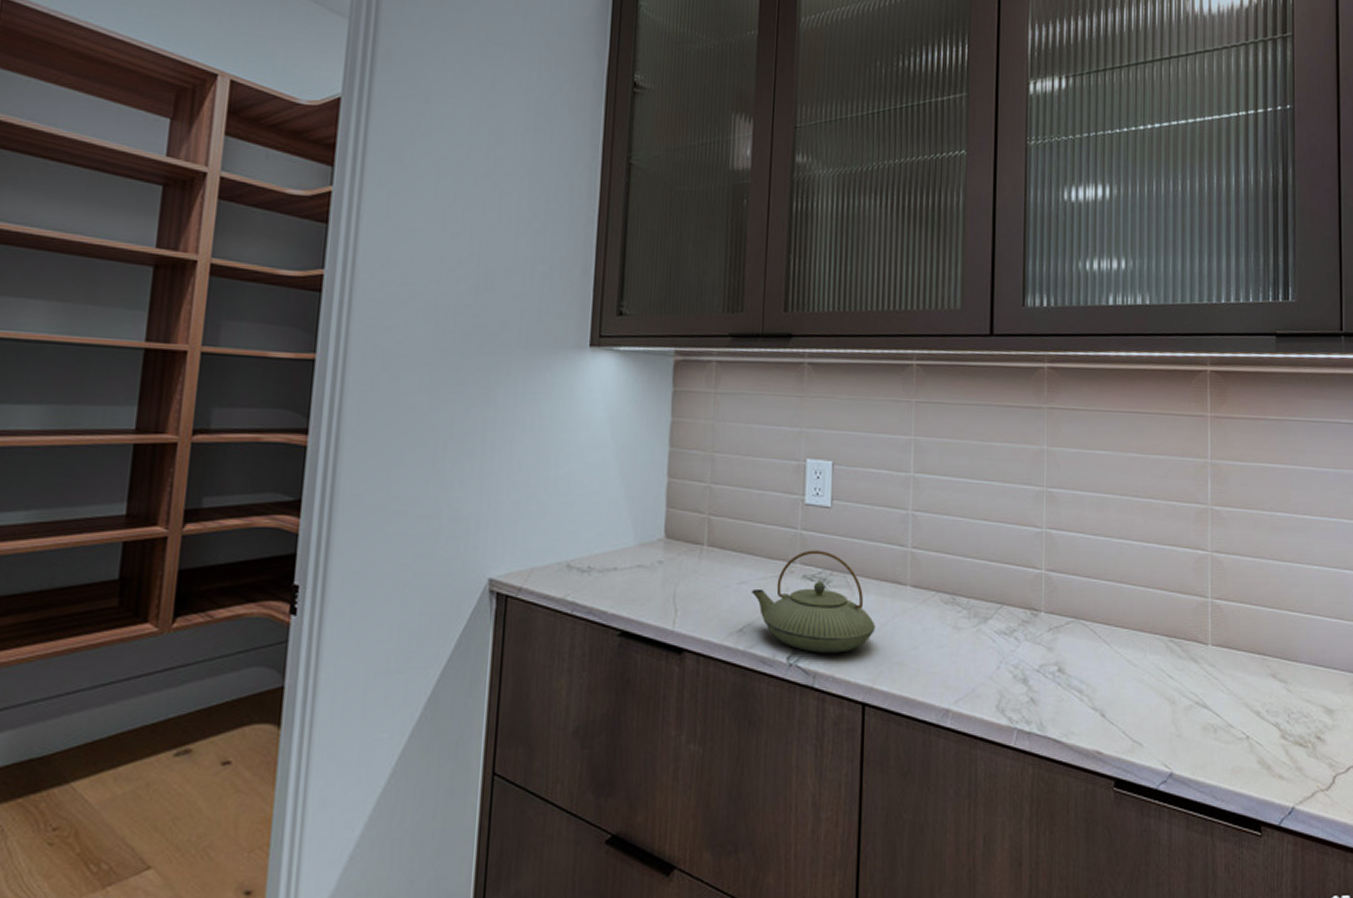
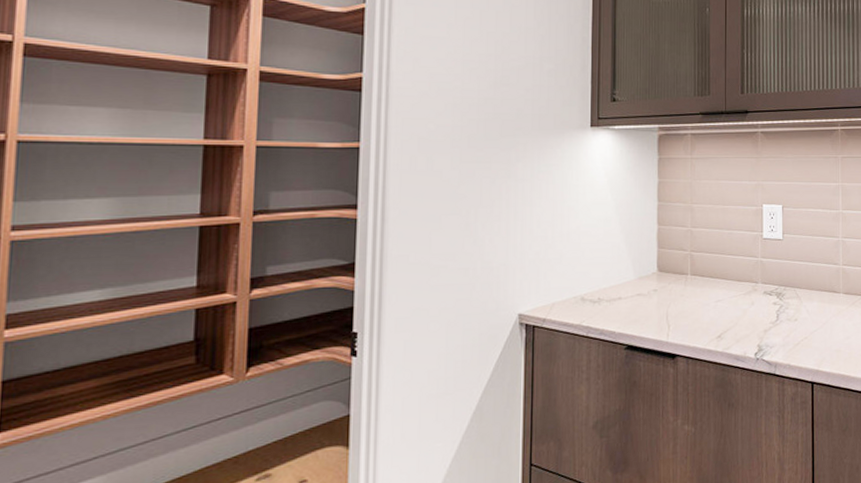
teapot: present [751,550,876,653] -> none [725,272,819,349]

